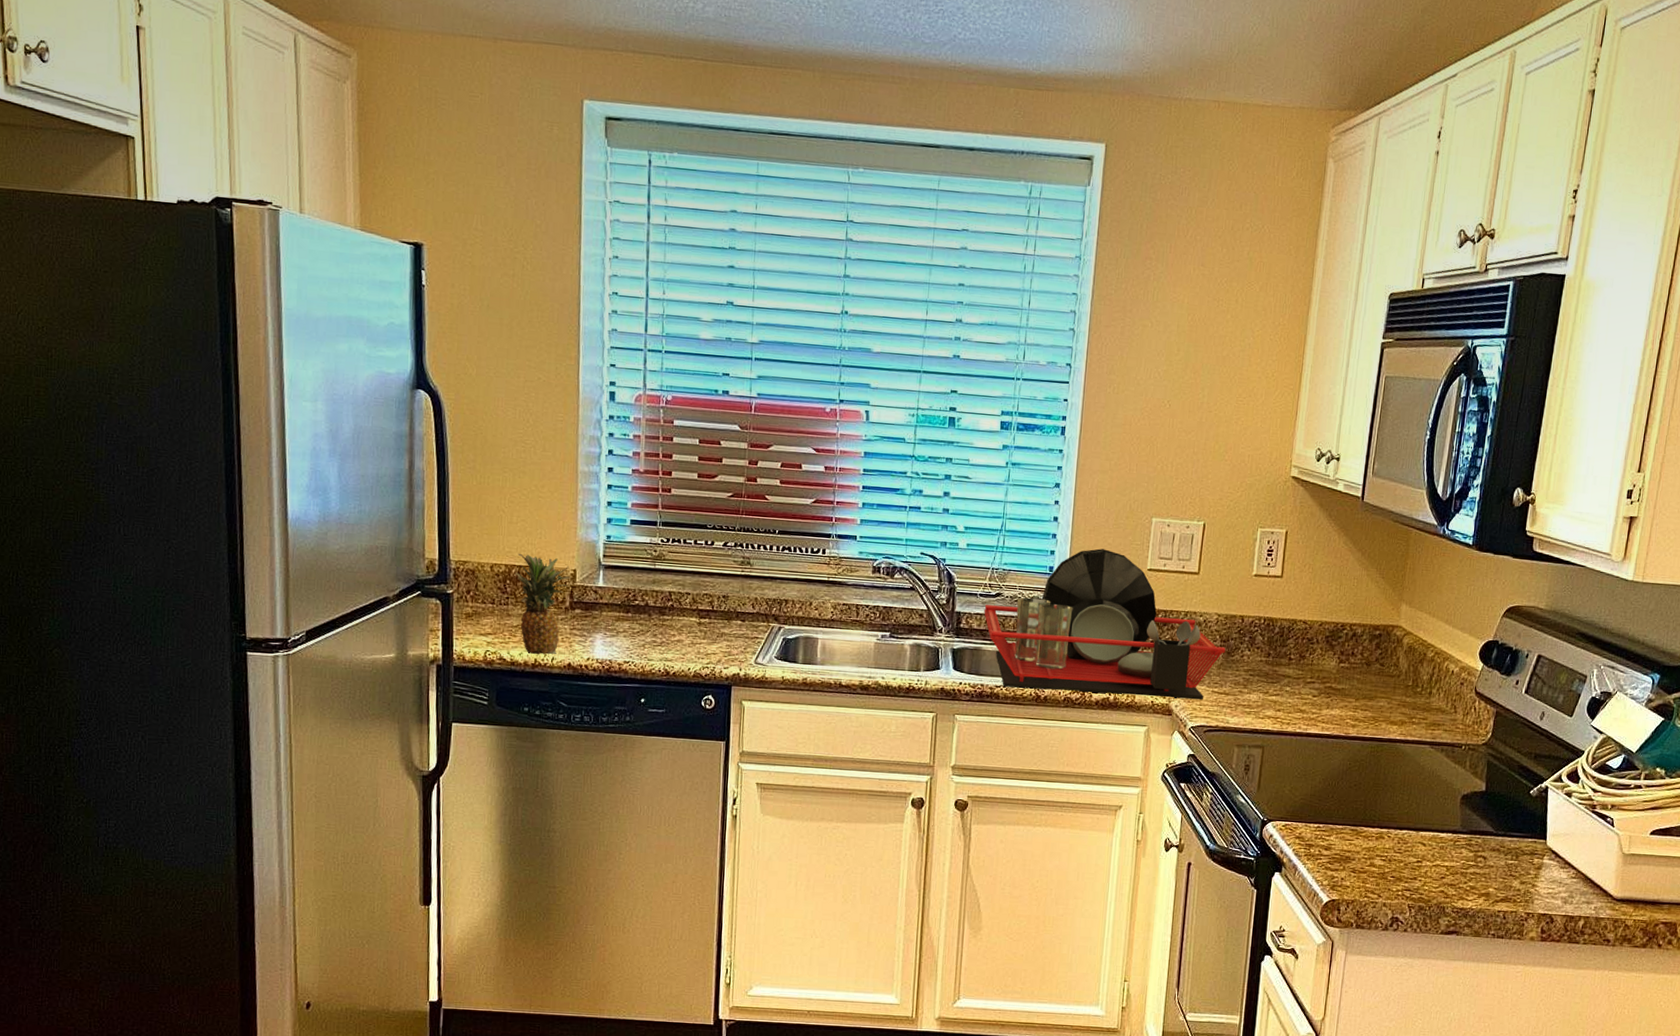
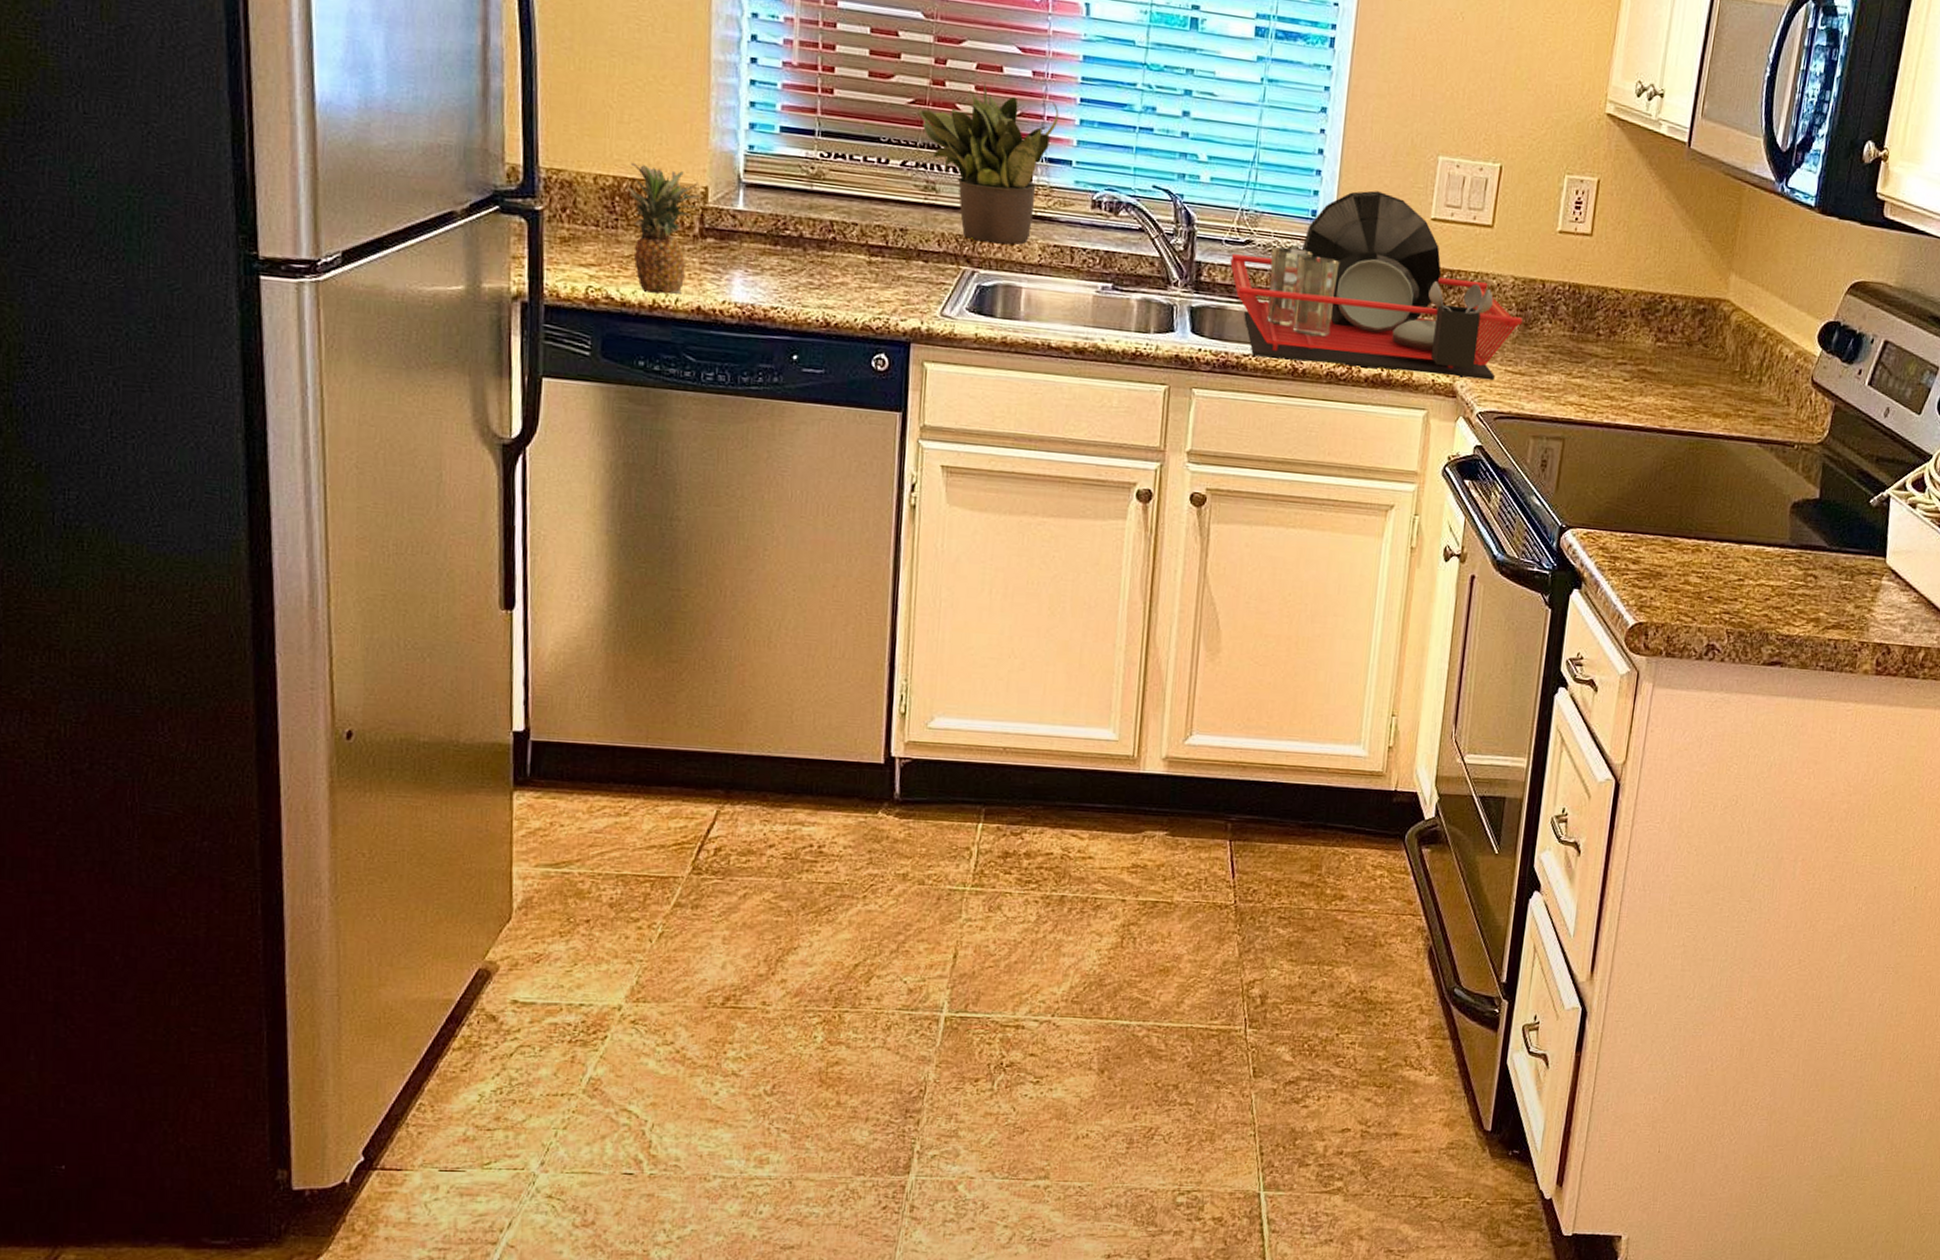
potted plant: none [736,477,846,605] -> present [918,81,1059,245]

